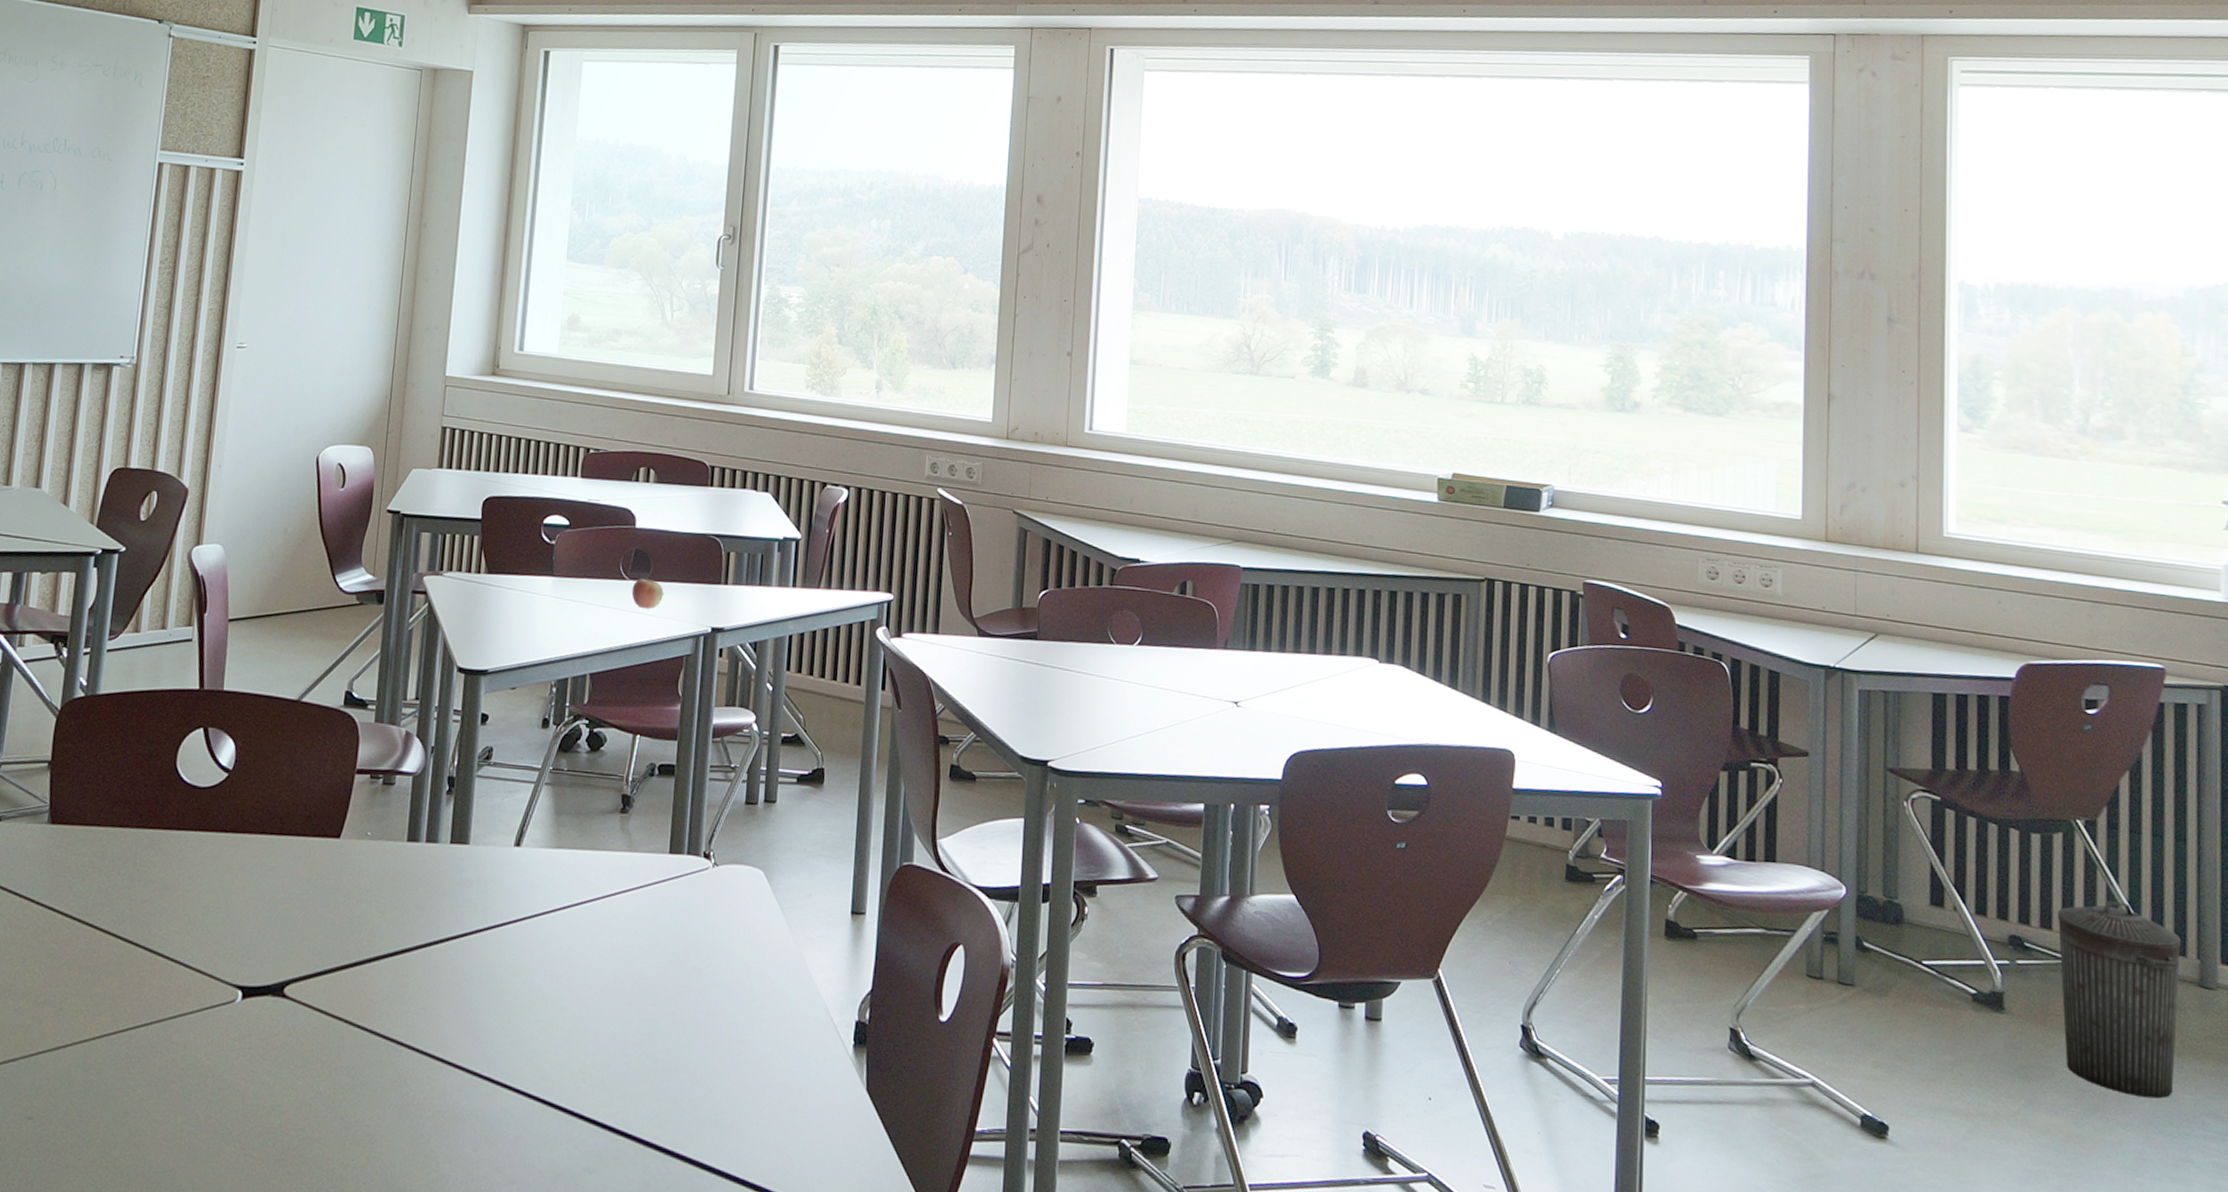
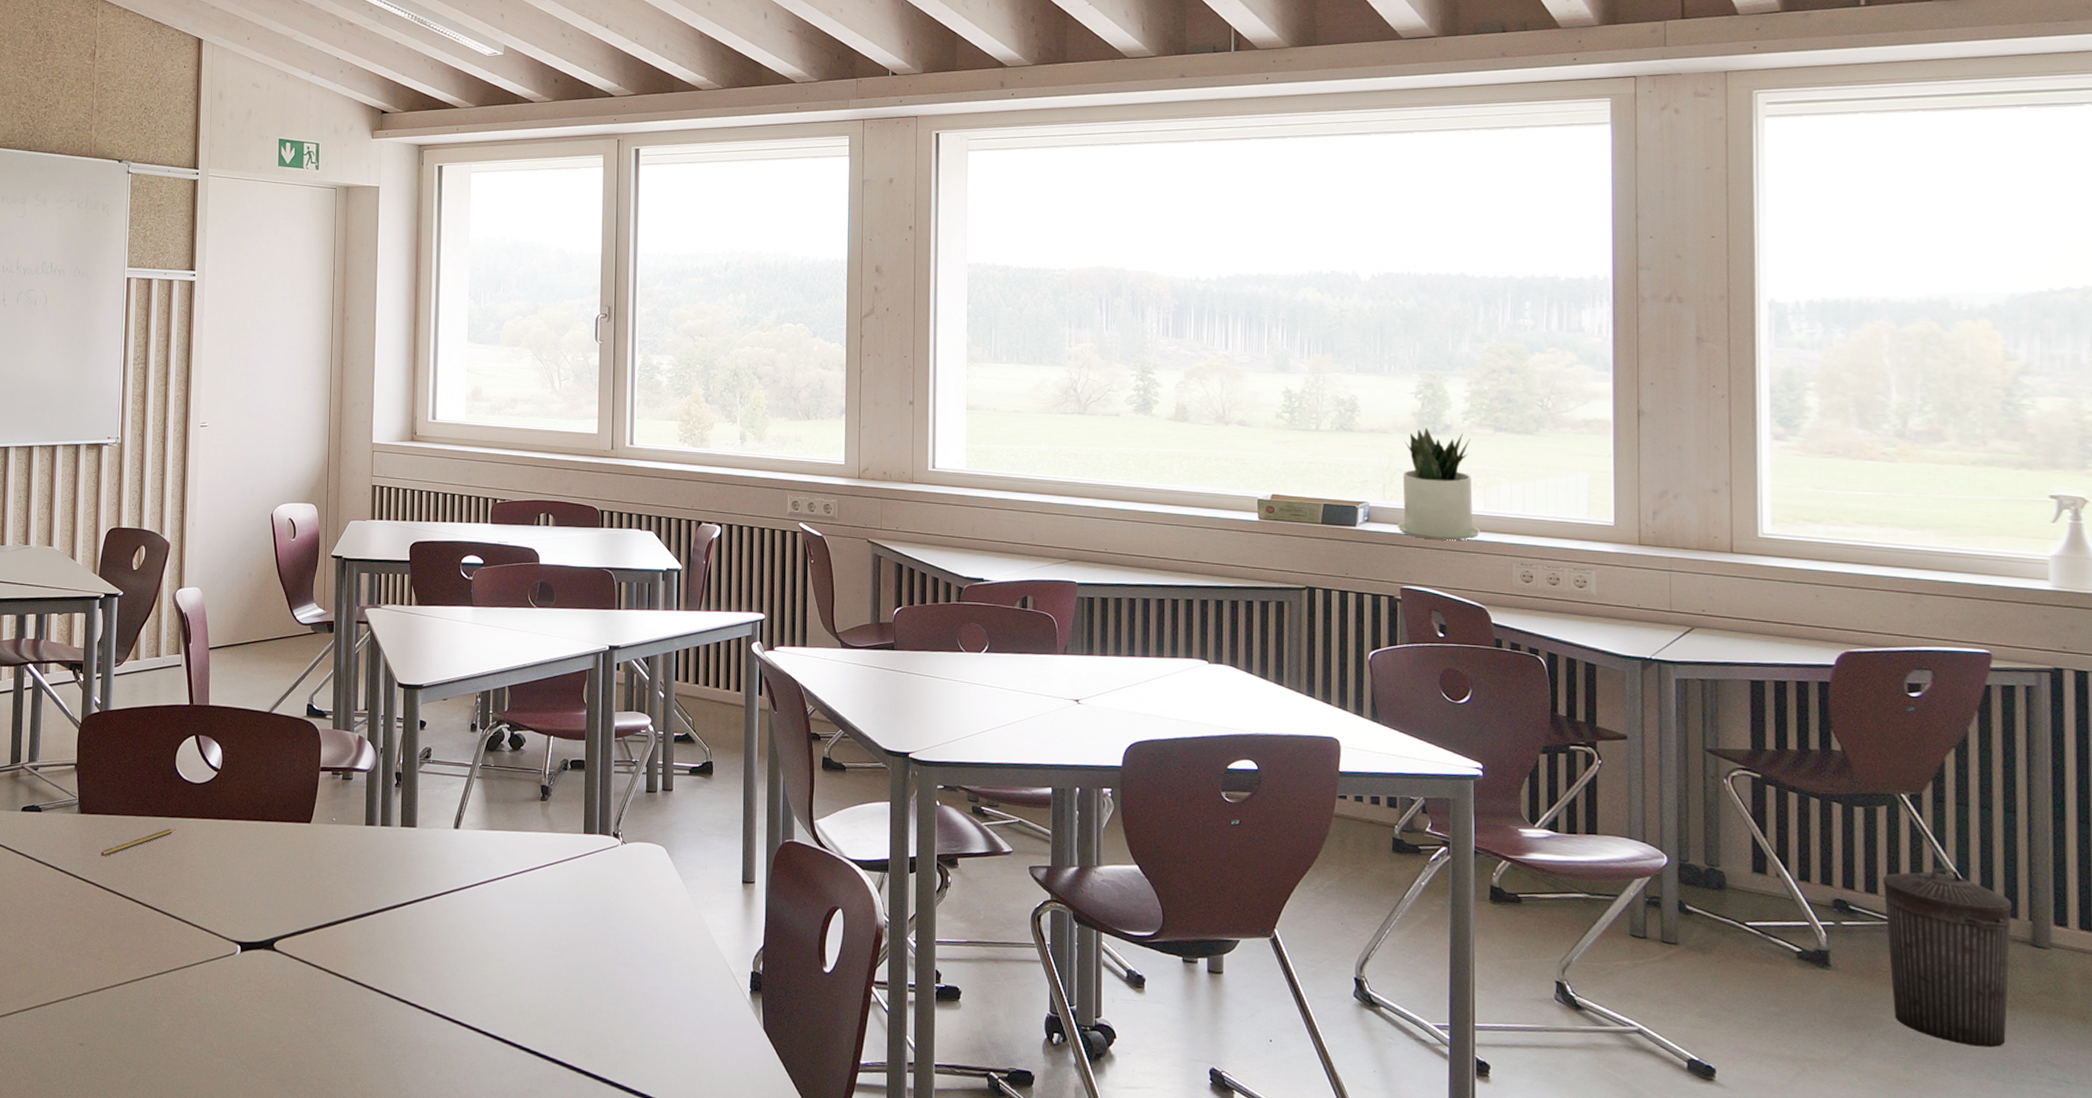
pencil: none [73,843,171,879] -> present [100,828,176,857]
apple: present [631,575,664,609] -> none [539,603,566,632]
planter: none [1581,404,1667,531] -> present [1397,427,1481,541]

